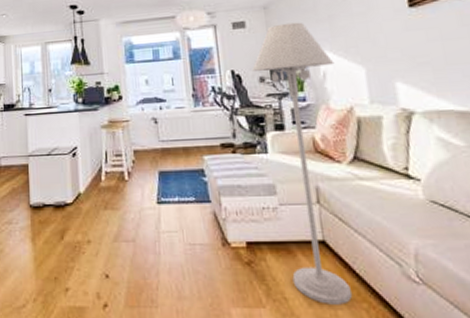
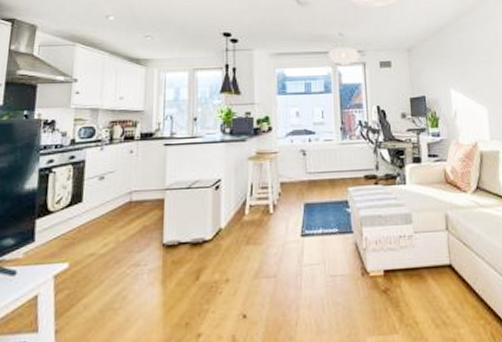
floor lamp: present [251,22,353,305] -> none [394,65,473,325]

